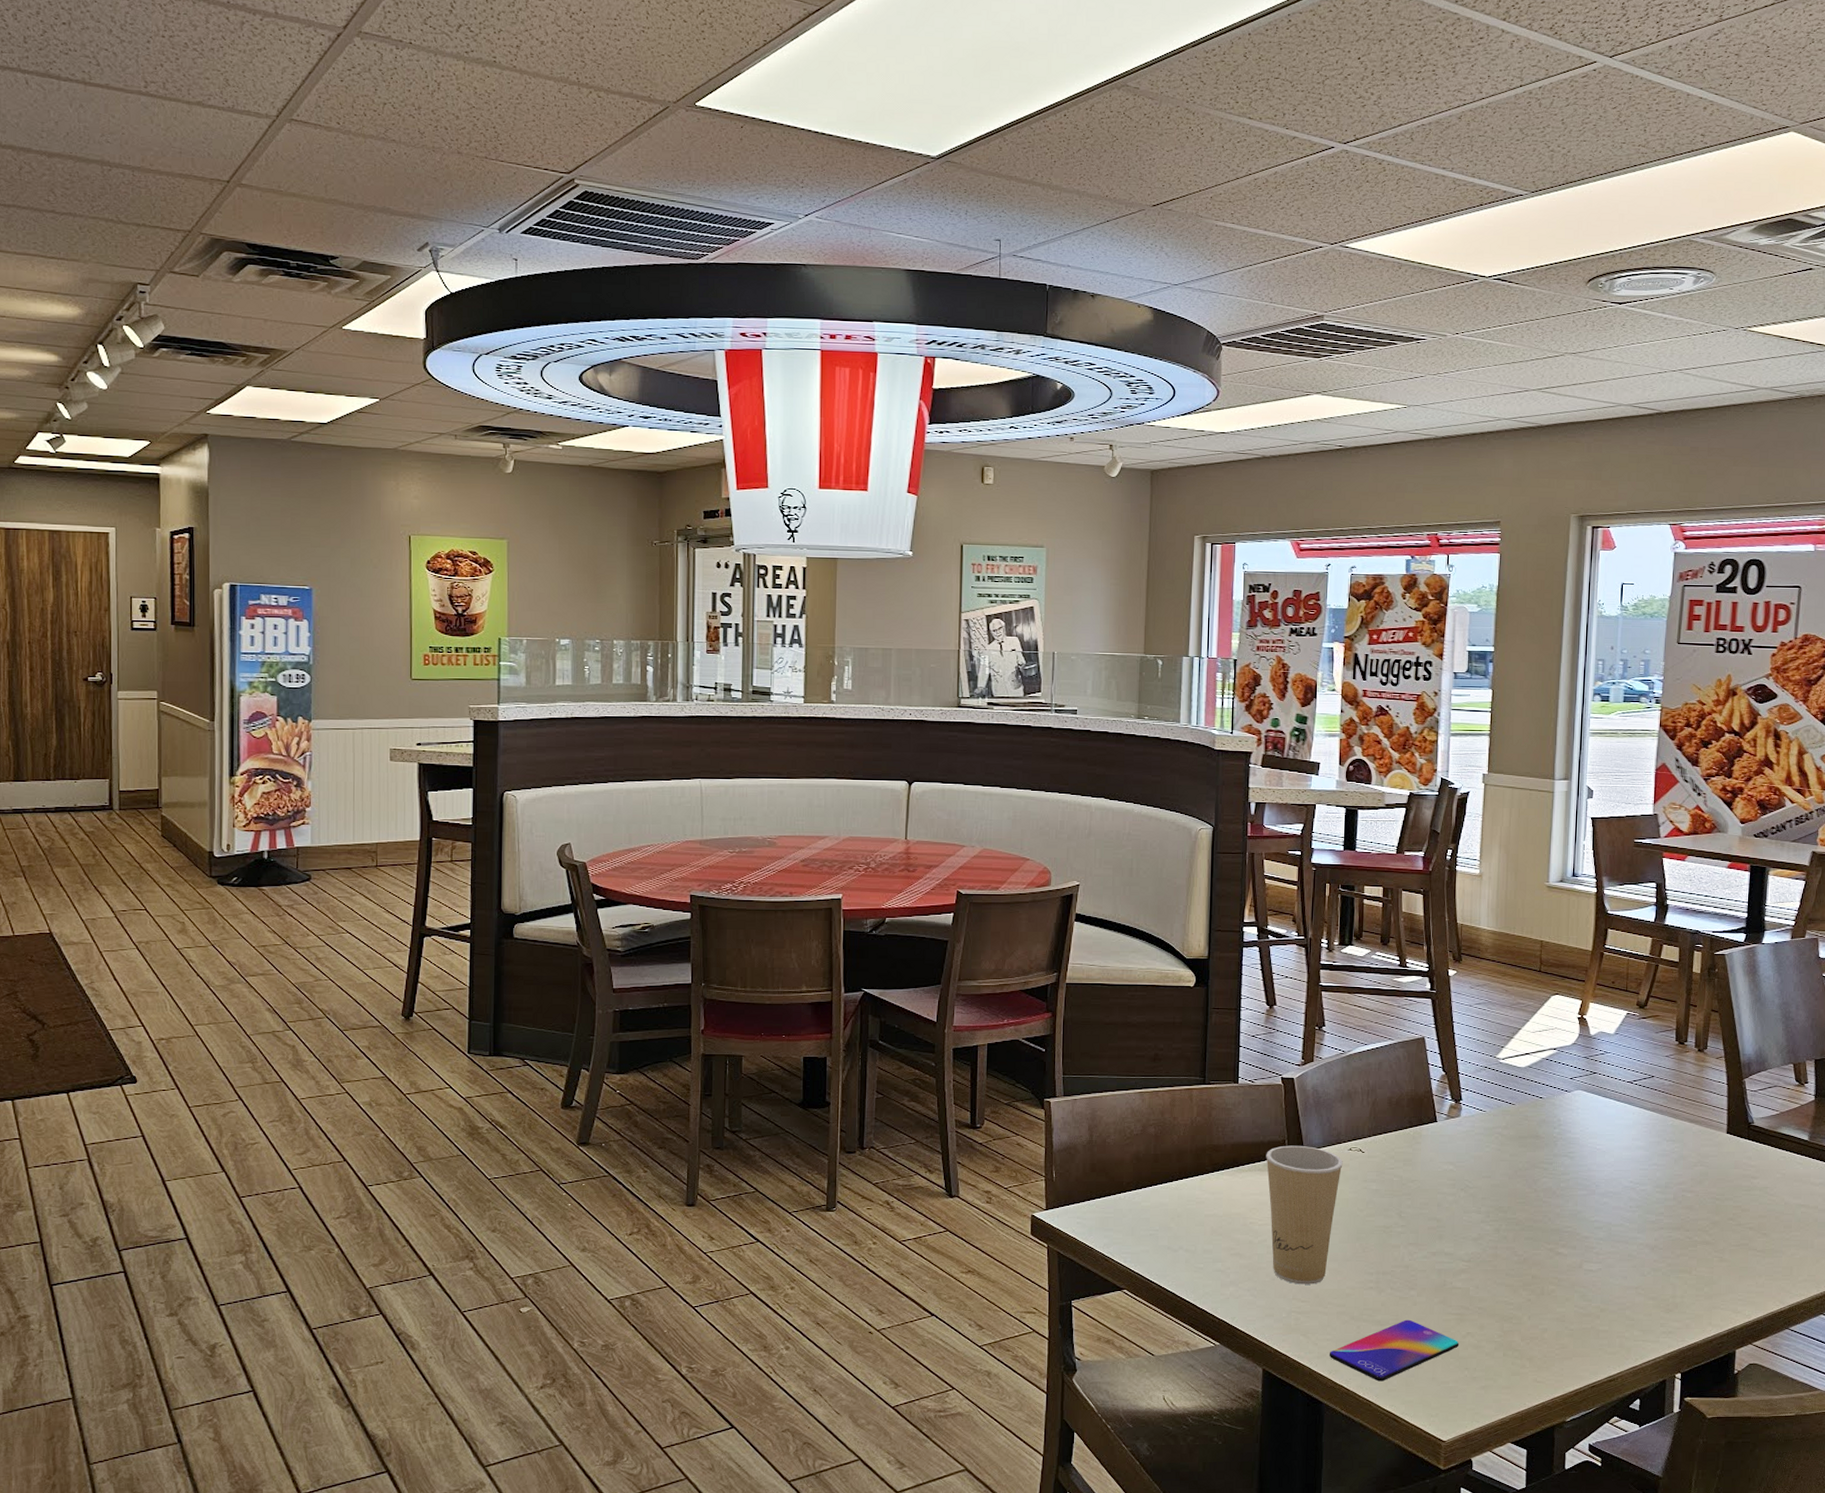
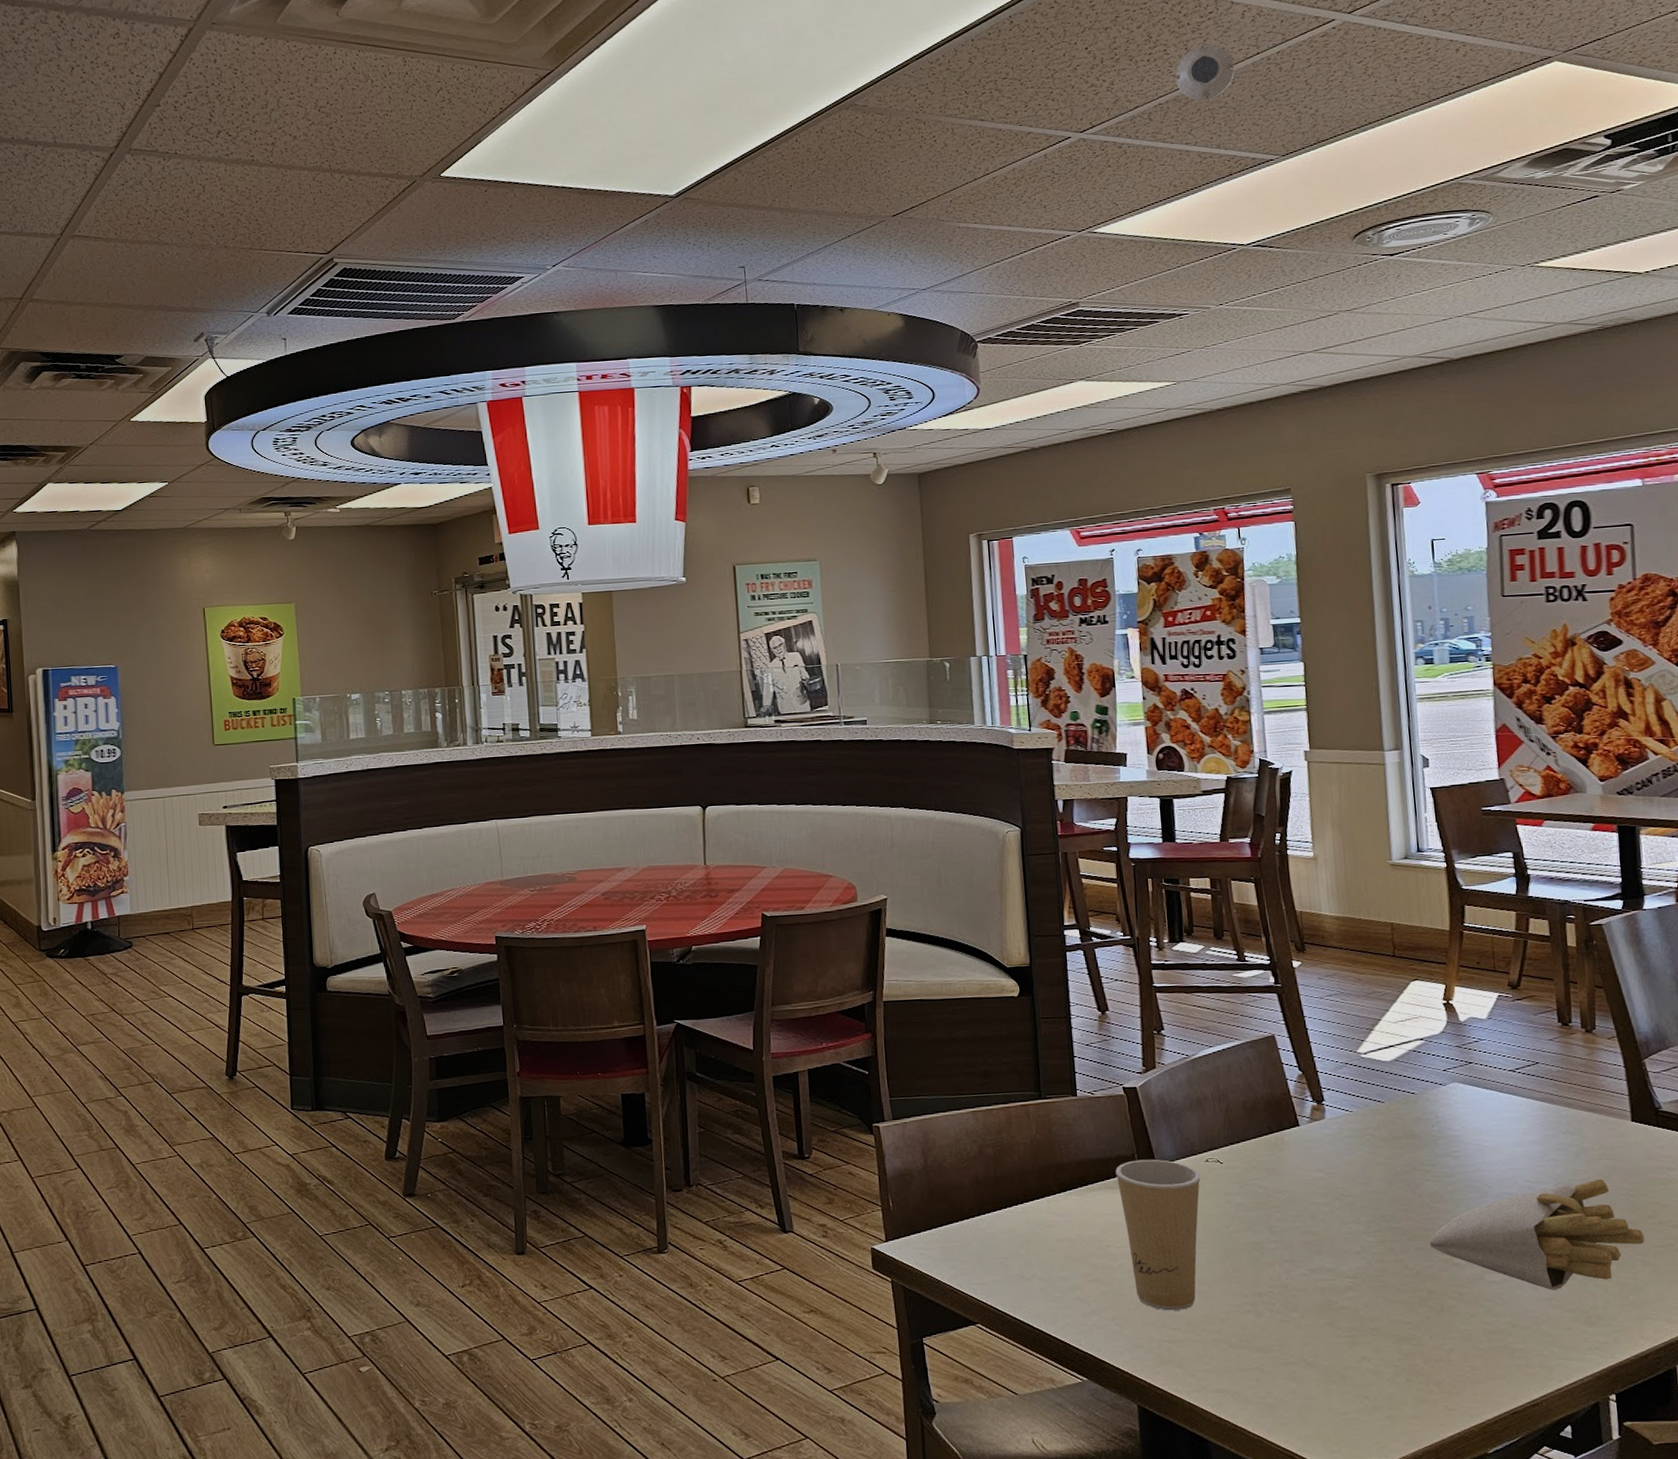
smartphone: present [1329,1319,1459,1382] -> none [1209,1344,1355,1415]
smoke detector: none [1441,70,1498,127] -> present [1175,44,1235,101]
french fries: none [1538,1183,1724,1280] -> present [1429,1178,1645,1290]

